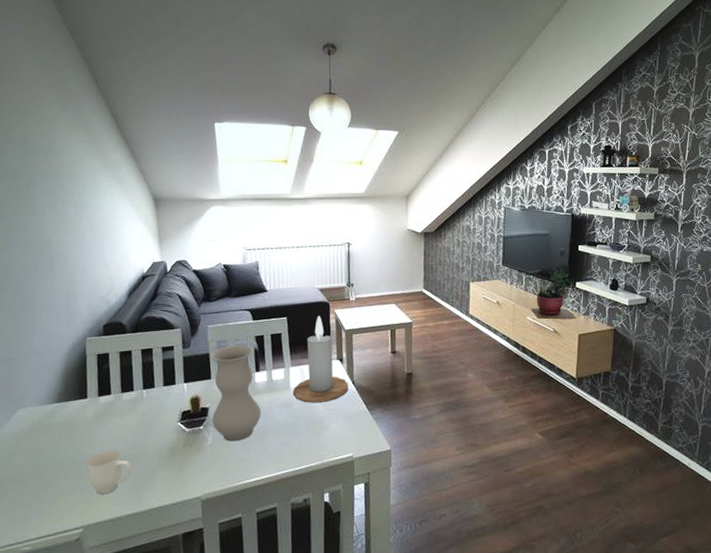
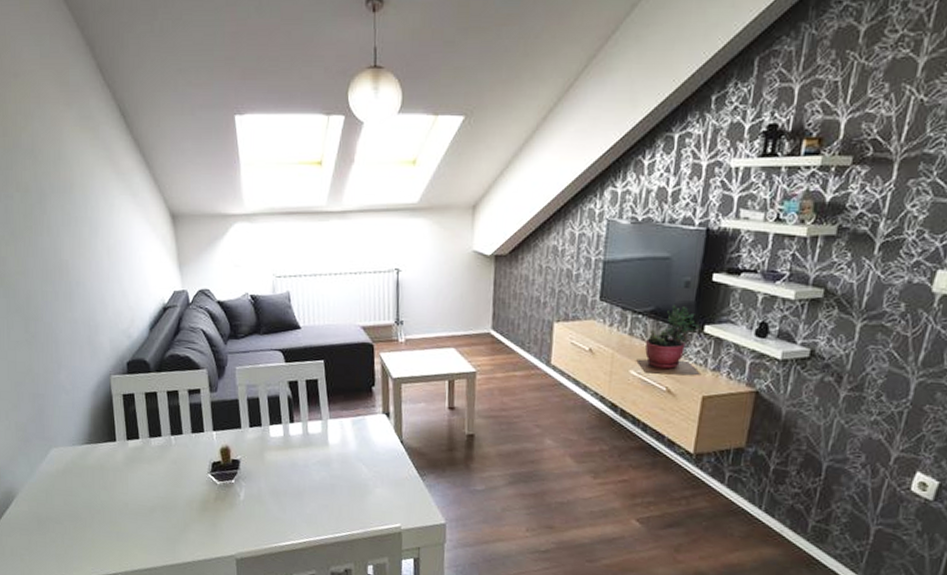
mug: present [86,449,133,494] -> none [120,497,165,543]
vase: present [210,345,261,442] -> none [239,391,297,500]
candle: present [293,315,349,403] -> none [332,359,397,463]

